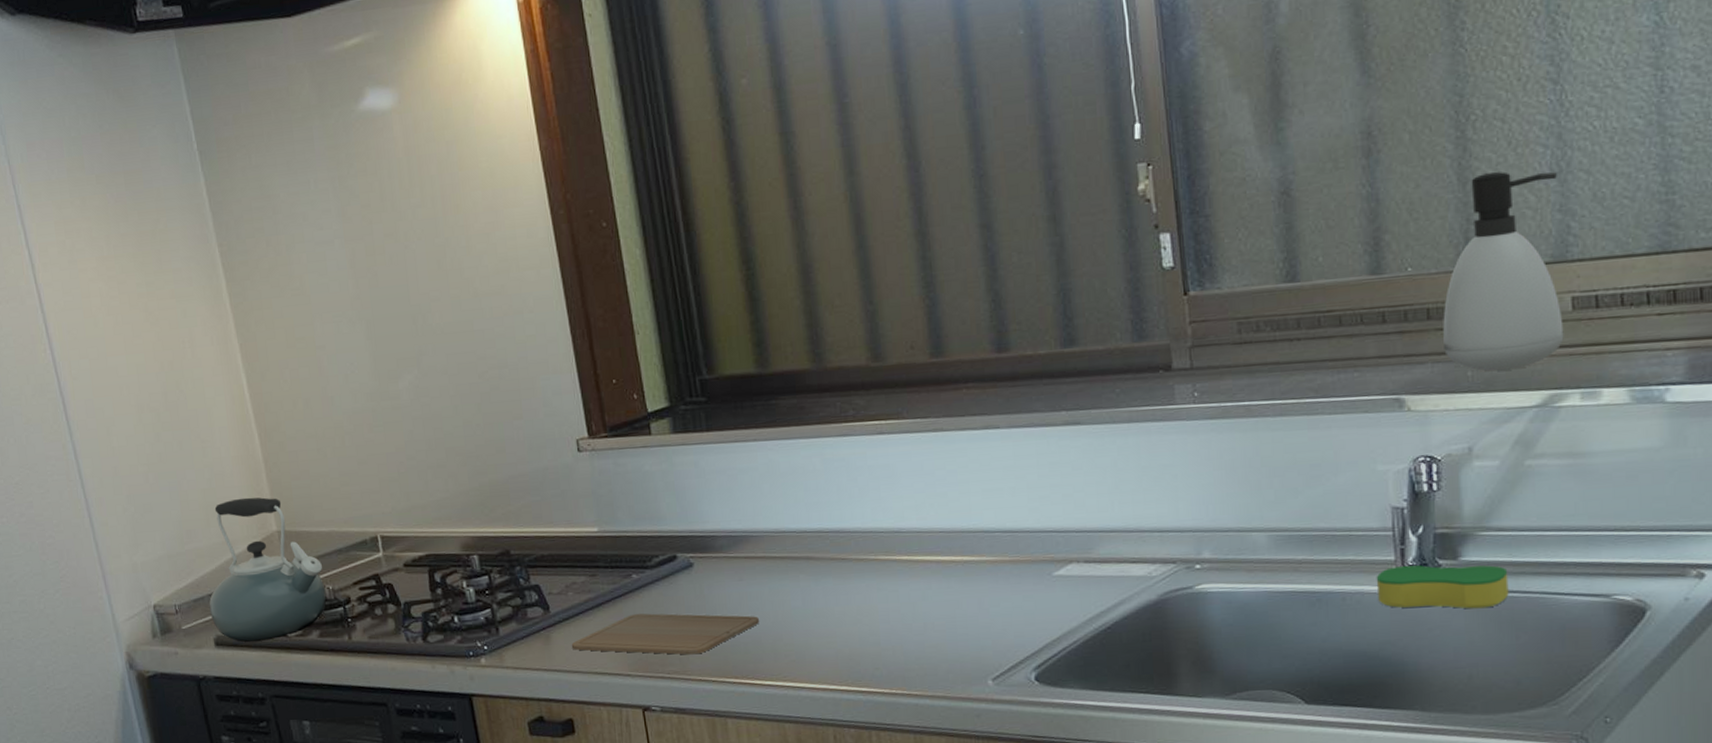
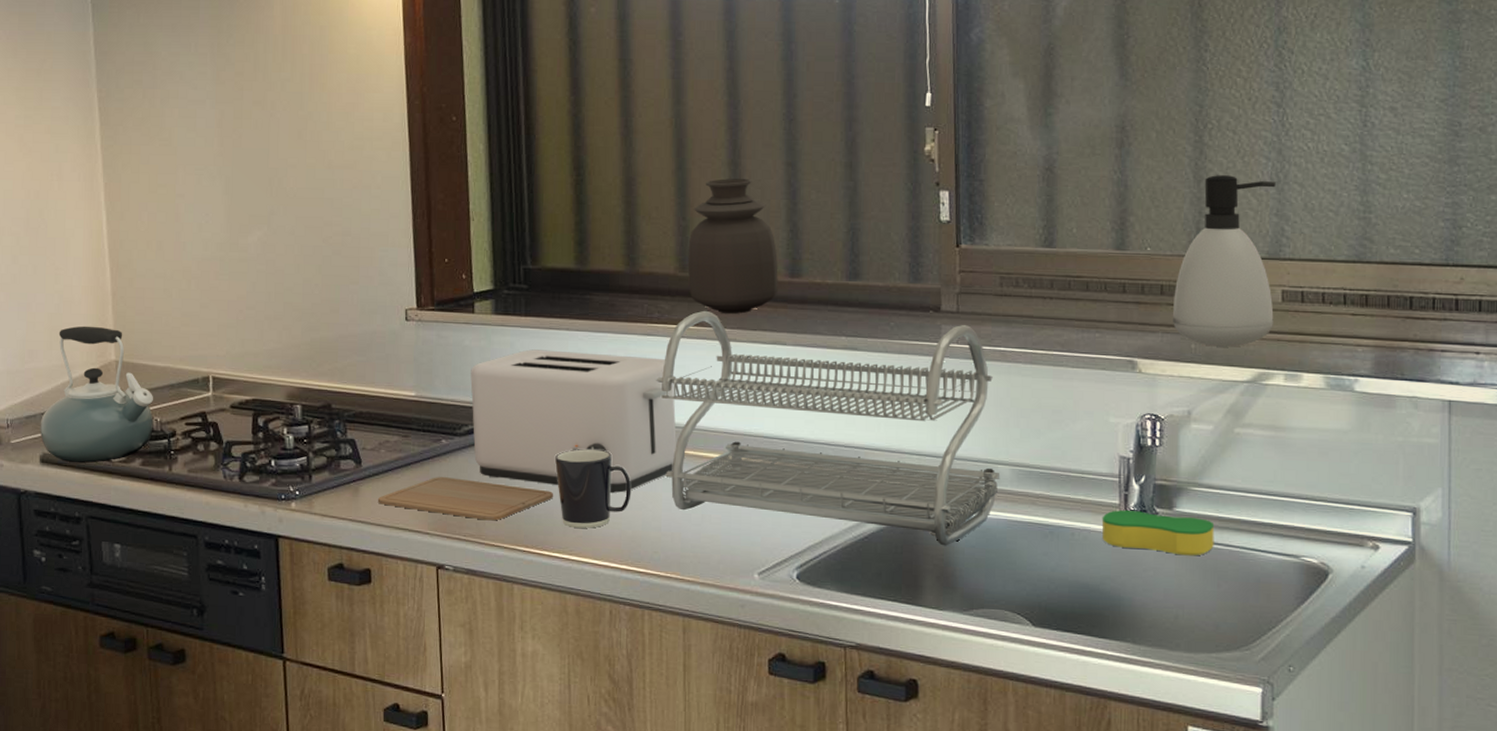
toaster: none [654,459,888,612] -> present [470,349,677,494]
mug: none [755,565,844,652] -> present [554,448,632,528]
dish rack: none [858,380,1256,628] -> present [656,310,1000,546]
jar: none [879,249,985,403] -> present [687,179,778,315]

